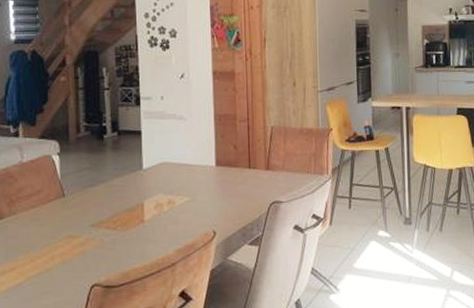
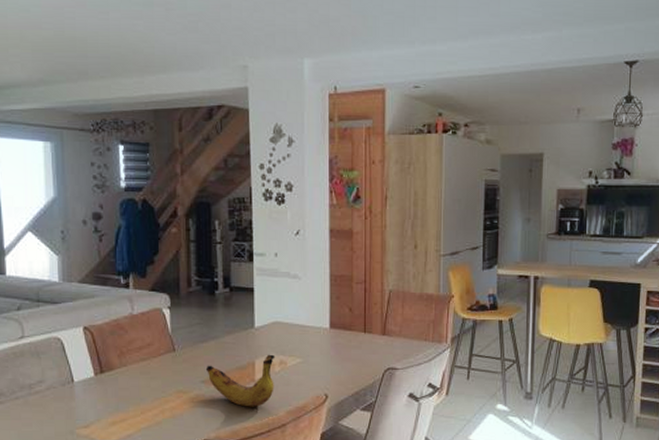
banana: none [95,194,164,248] -> present [205,354,275,407]

